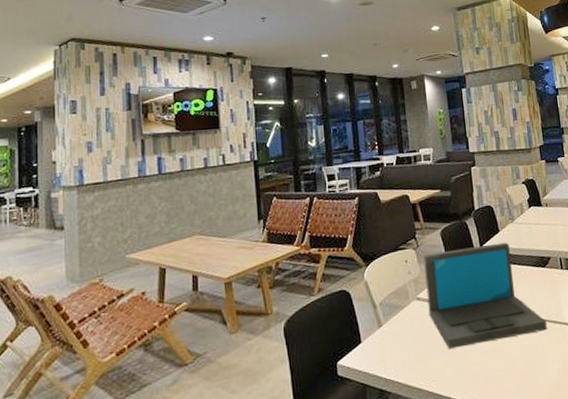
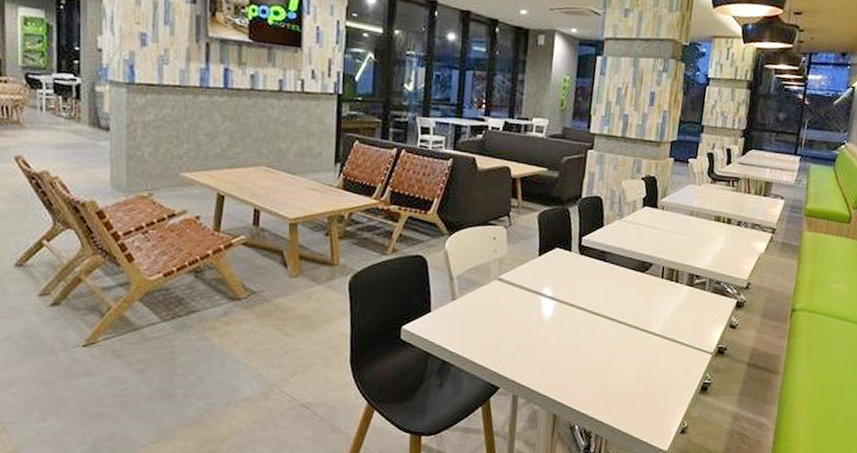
laptop: present [423,242,547,349] -> none [508,234,632,336]

